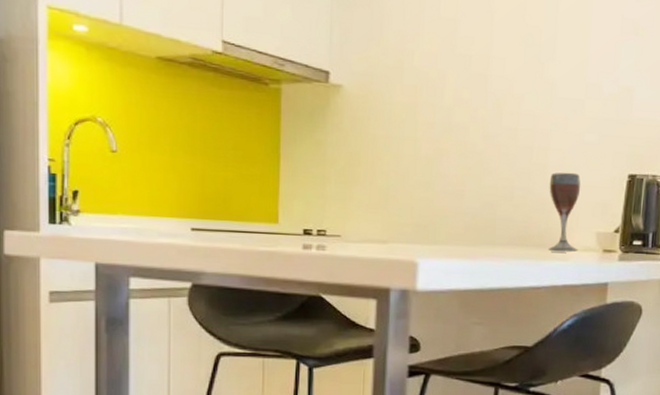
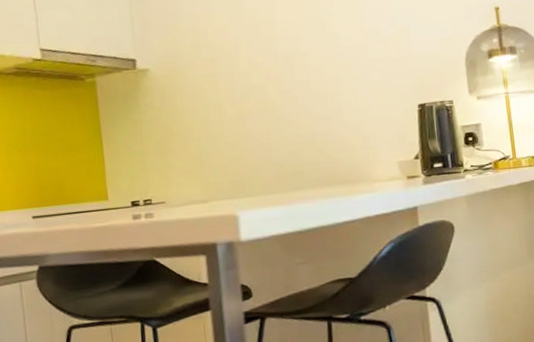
cup: present [547,172,581,253] -> none [346,111,384,186]

